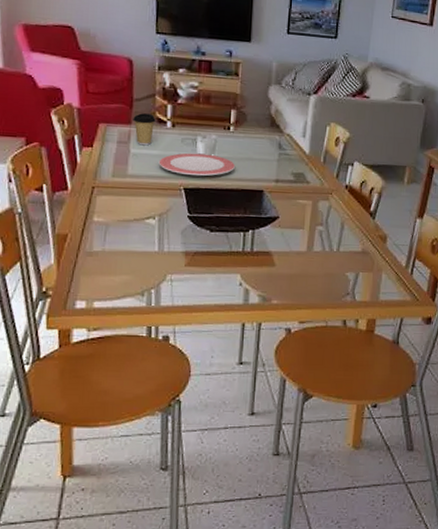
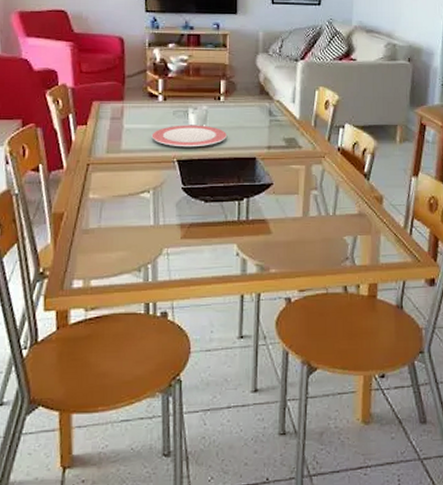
coffee cup: present [133,113,156,146] -> none [125,89,147,121]

